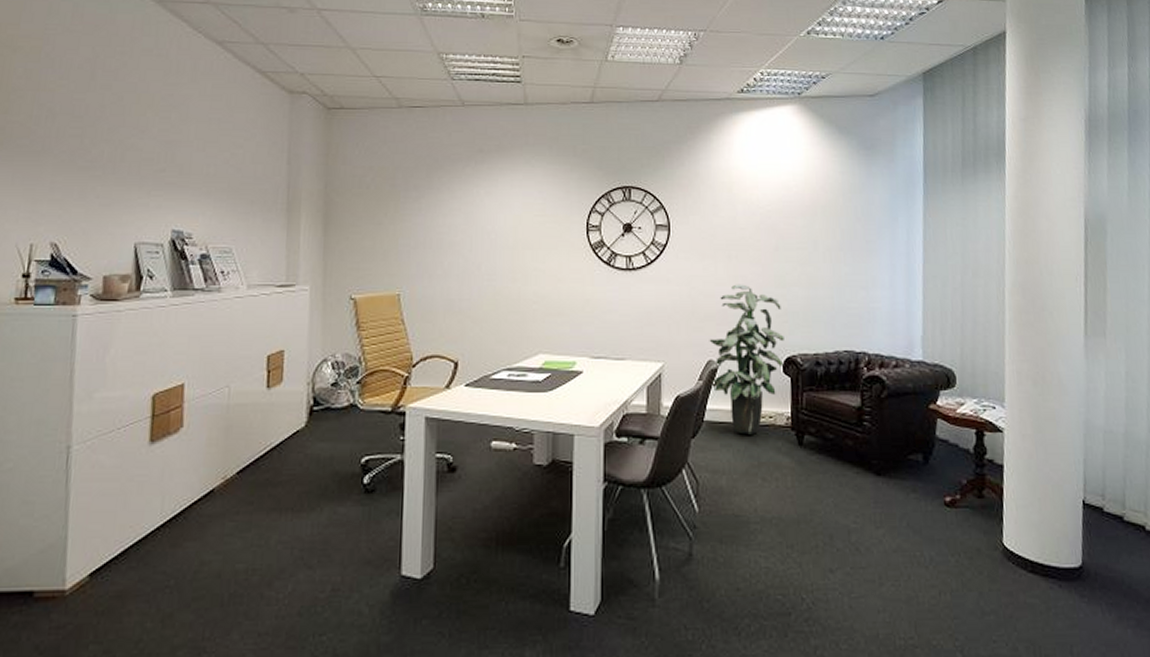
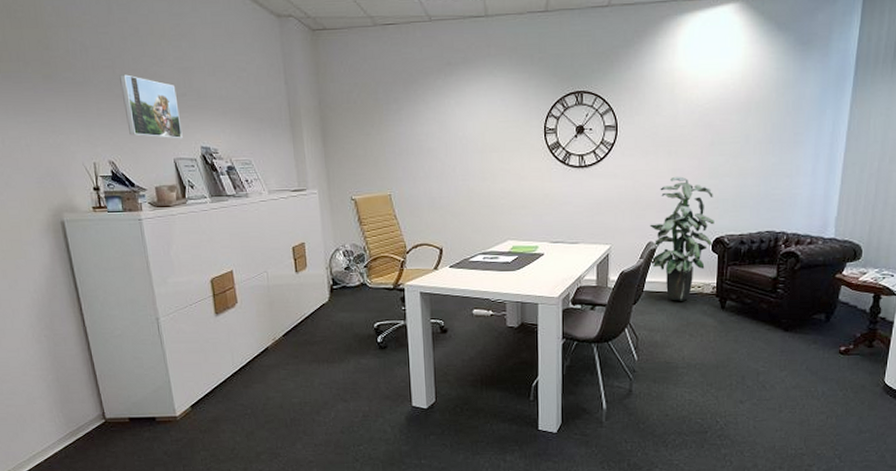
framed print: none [84,145,154,220] -> present [119,74,183,139]

